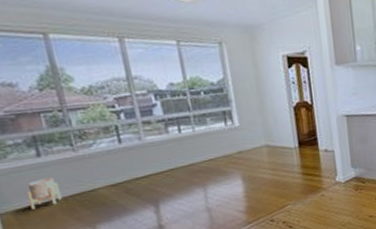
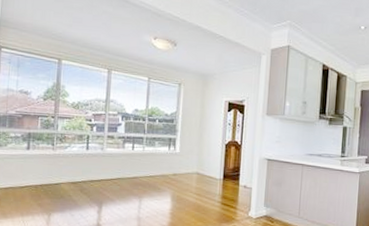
planter: present [27,177,62,210] -> none [11,167,35,190]

